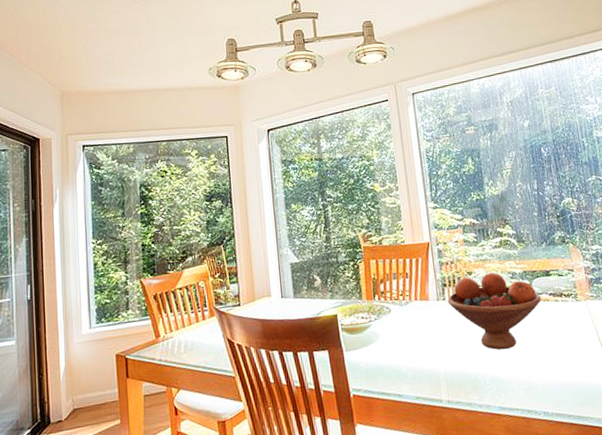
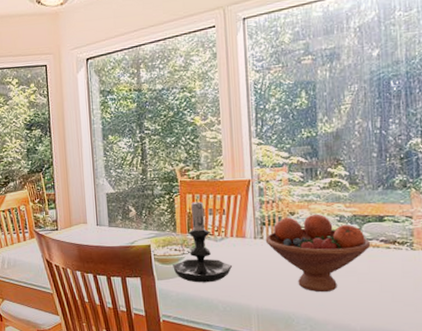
candle holder: none [360,262,418,351] -> present [173,197,232,283]

